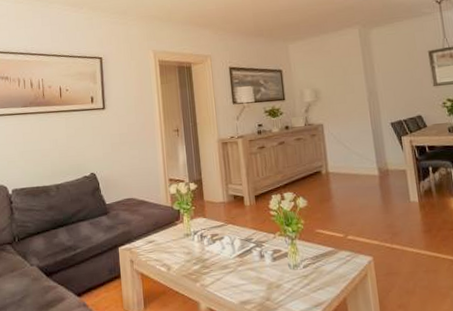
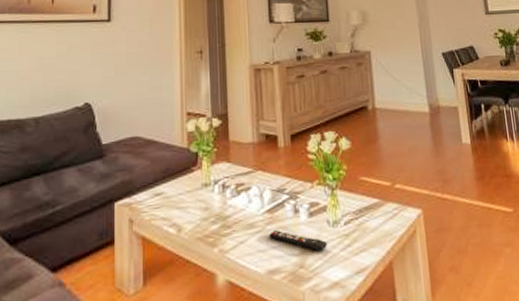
remote control: none [240,270,289,288] -> present [269,229,327,251]

